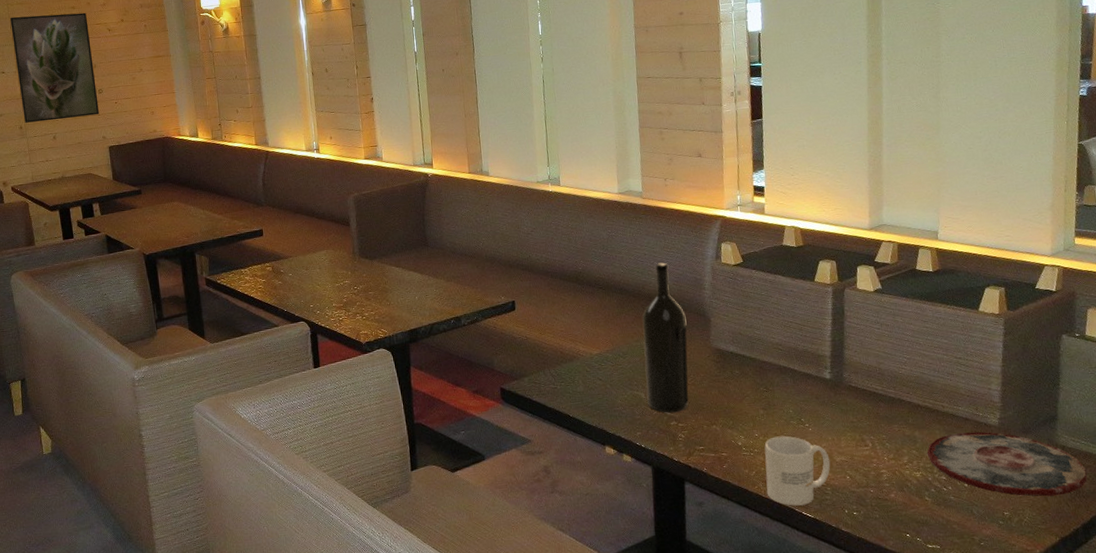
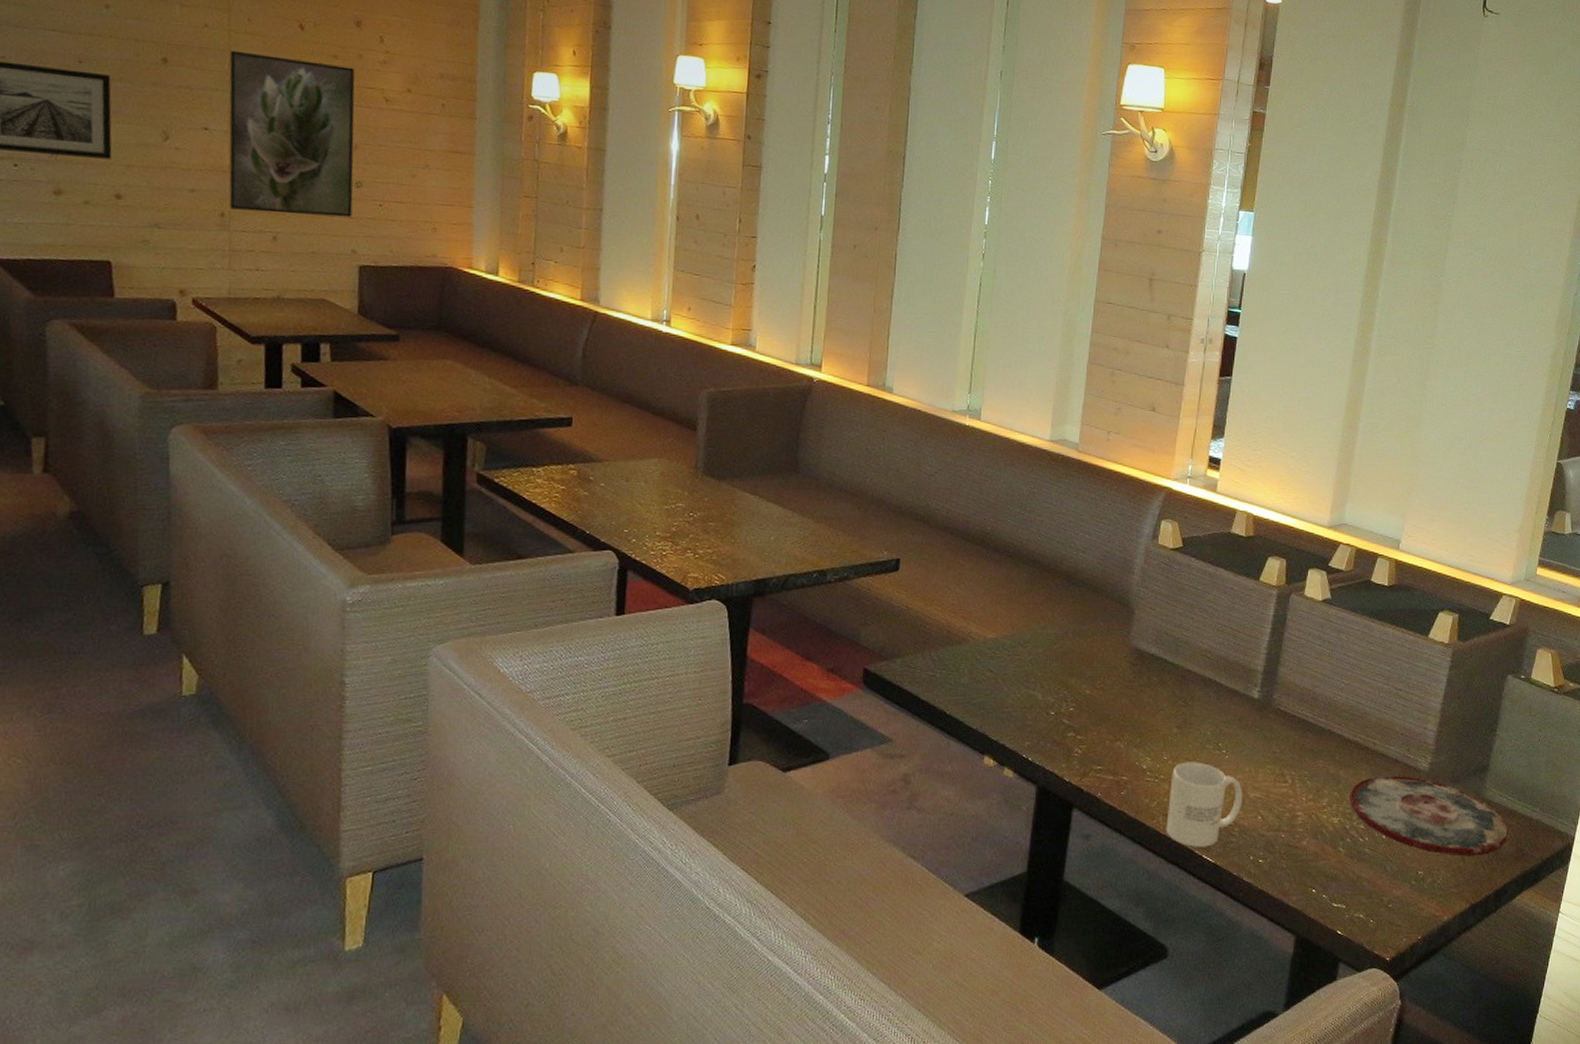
wine bottle: present [642,262,689,413] -> none [1044,534,1106,721]

